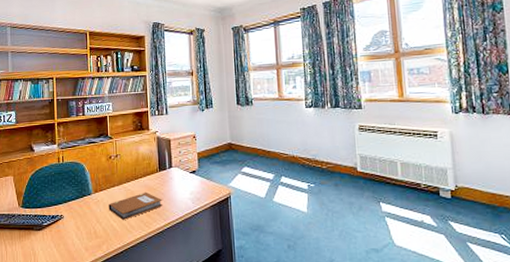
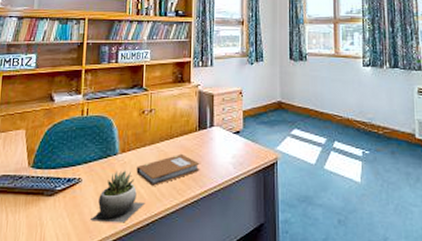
succulent plant: none [74,207,118,252] -> present [90,170,144,223]

